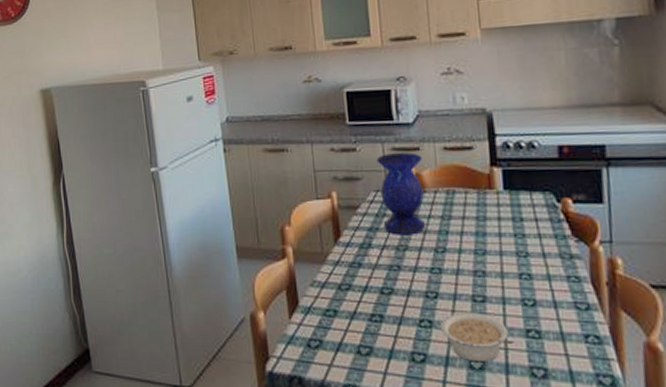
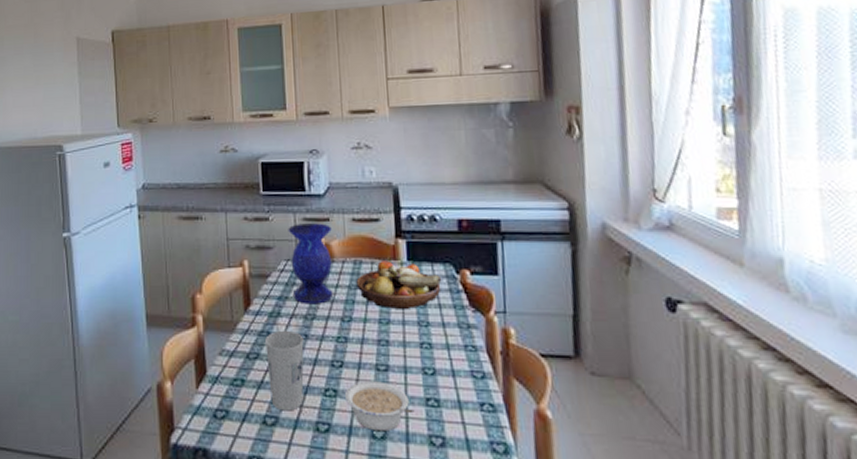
cup: none [357,261,398,342] -> present [265,330,304,411]
fruit bowl: none [449,190,542,241] -> present [356,261,442,310]

